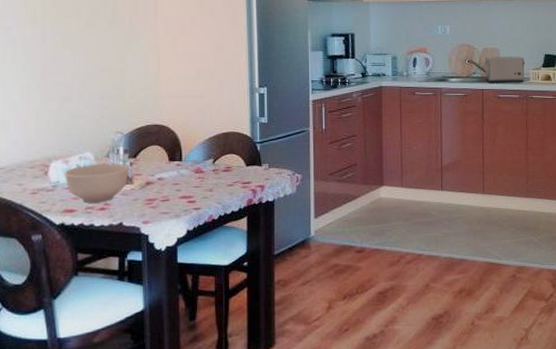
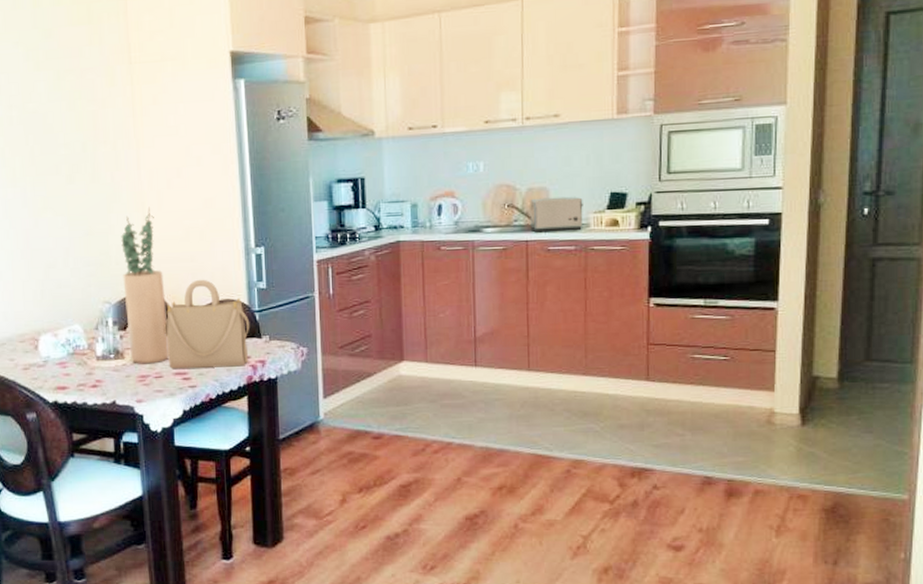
bowl: present [64,163,129,202] -> none [54,336,119,379]
vase: none [136,49,177,189] -> present [121,206,170,364]
handbag: none [173,114,252,193] -> present [164,279,250,369]

